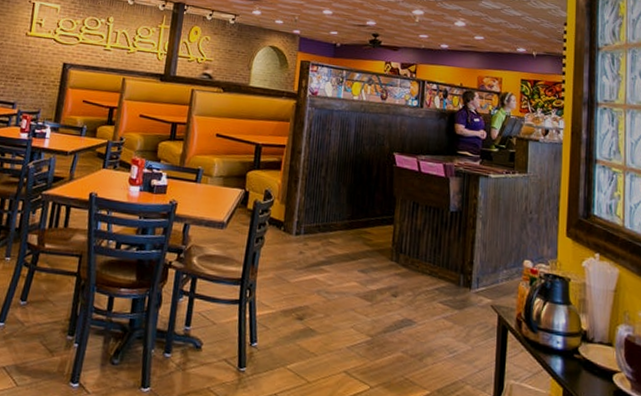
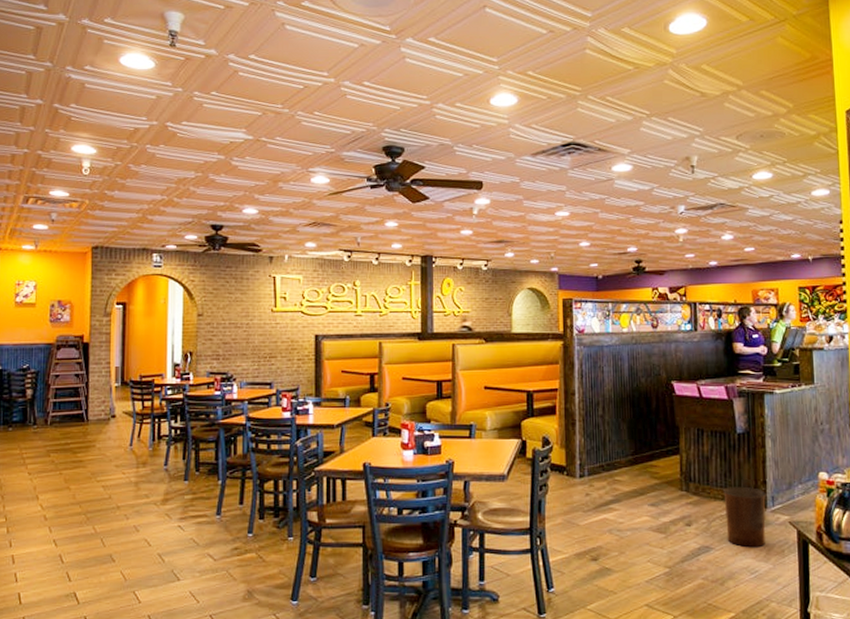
waste bin: none [430,263,473,328] -> present [723,486,767,548]

